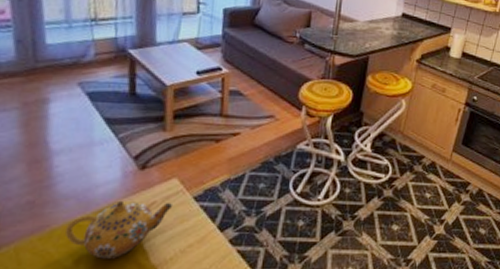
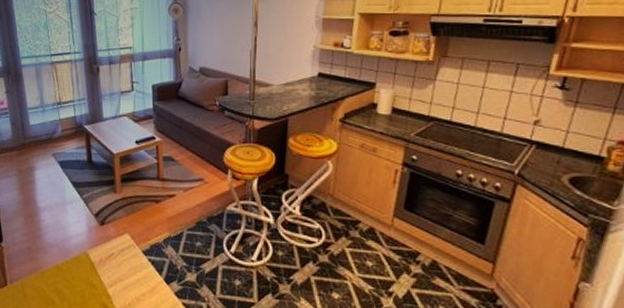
teapot: present [66,200,173,259] -> none [53,250,127,299]

